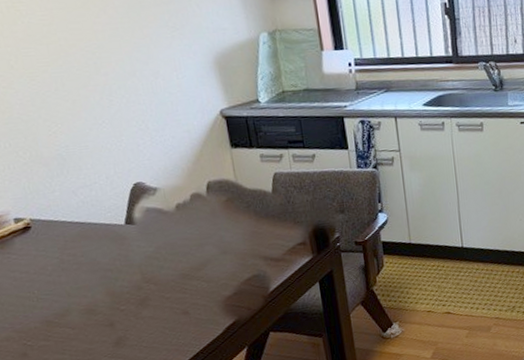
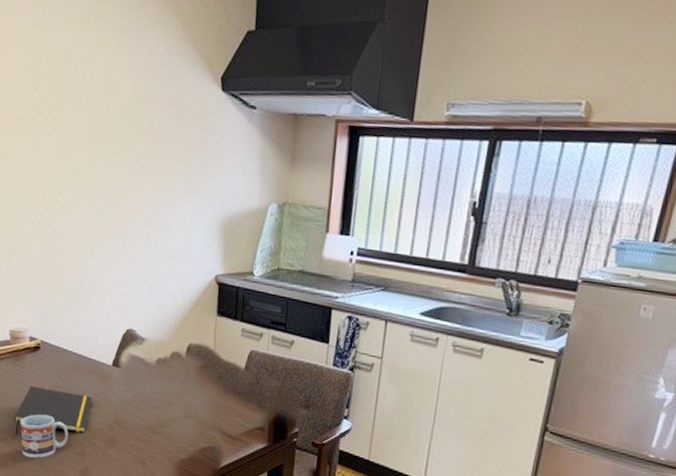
notepad: none [13,262,110,328] -> present [13,385,92,435]
cup: none [23,295,90,348] -> present [20,414,69,458]

